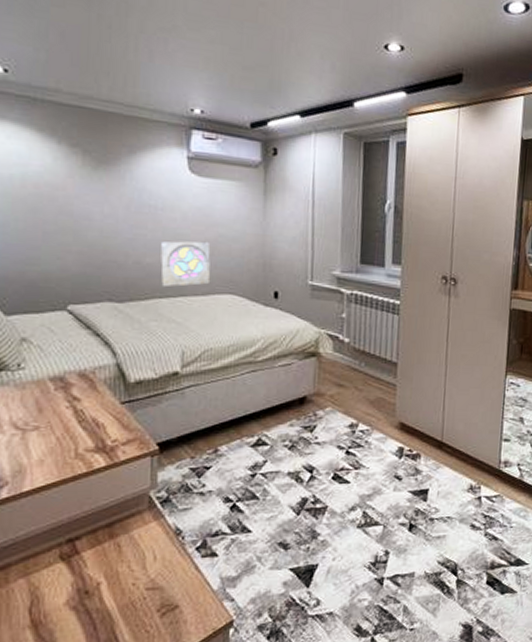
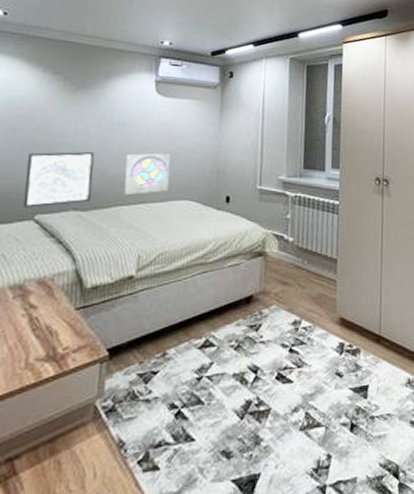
wall art: none [51,237,126,297] -> present [23,152,95,208]

